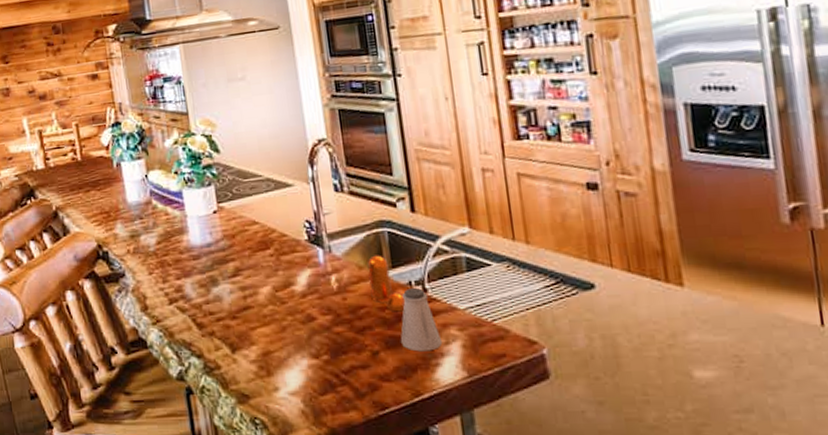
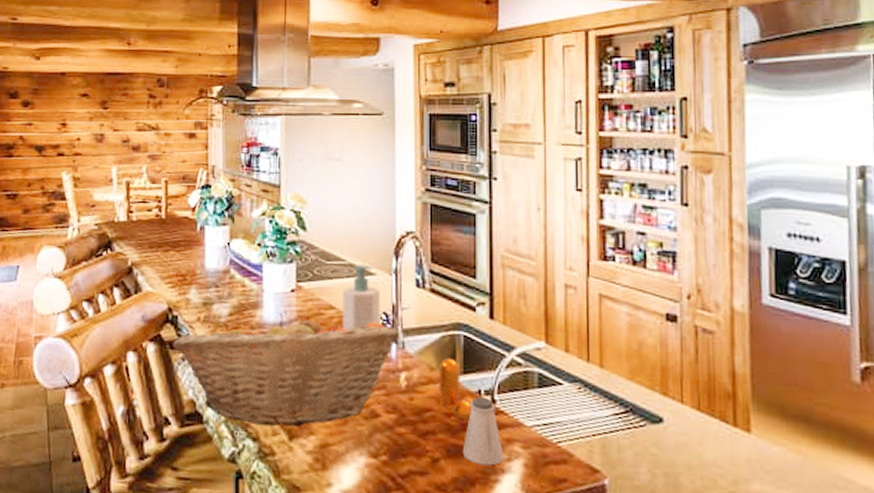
fruit basket: none [108,231,325,343] -> present [173,312,400,426]
soap bottle: none [263,177,305,243] -> present [342,264,381,331]

